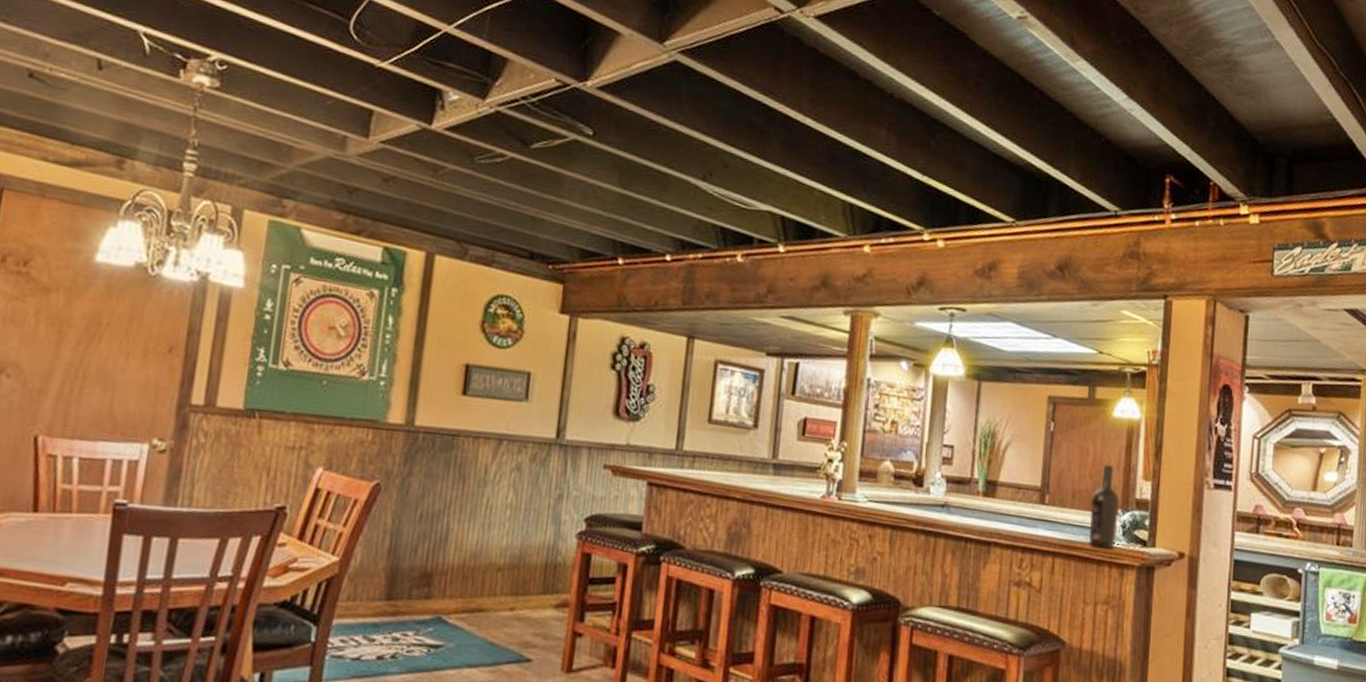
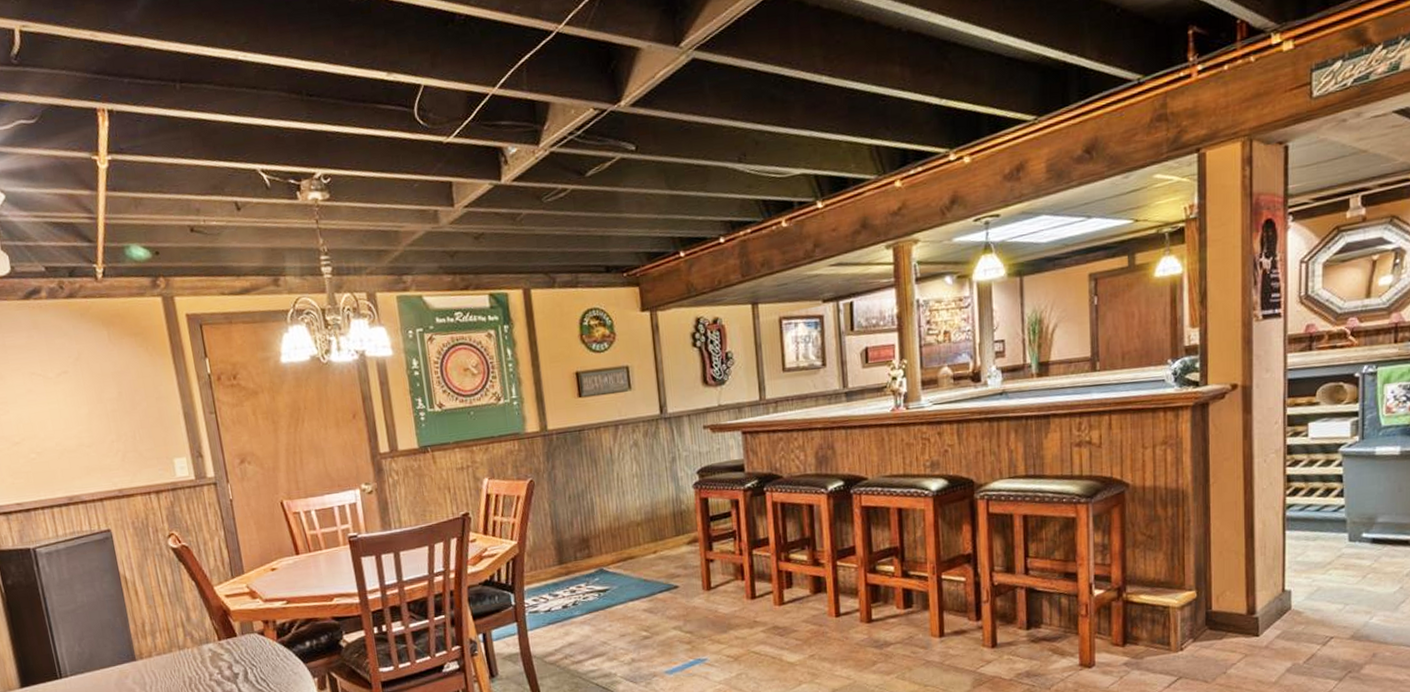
wine bottle: present [1089,465,1121,552] -> none [1140,322,1170,400]

